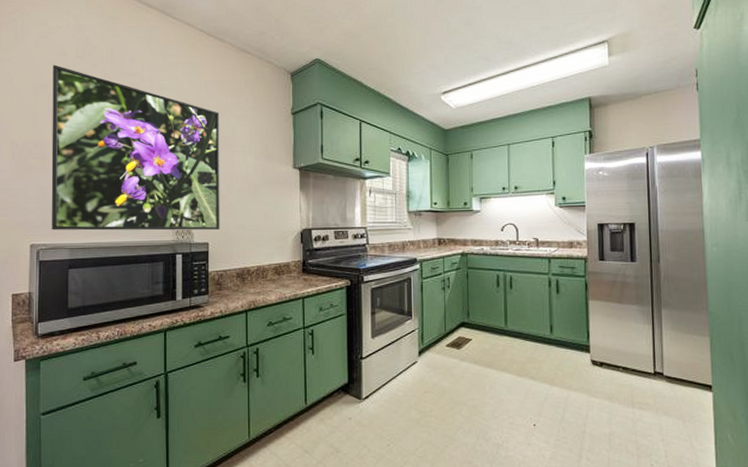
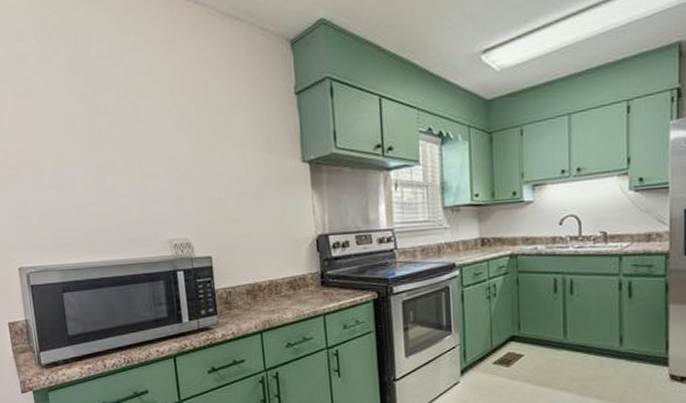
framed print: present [51,65,220,231] -> none [10,53,223,251]

